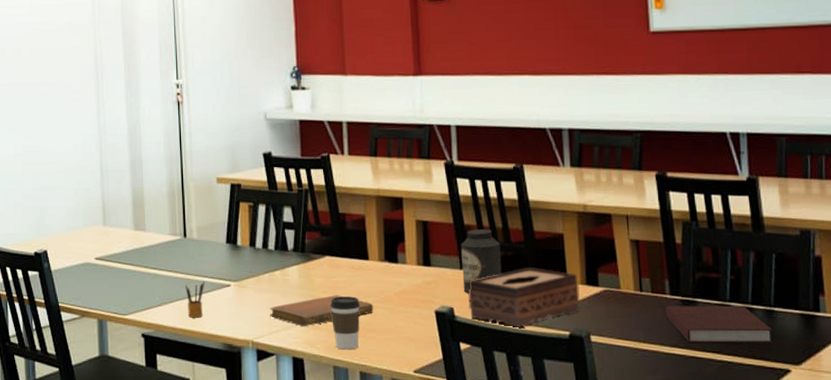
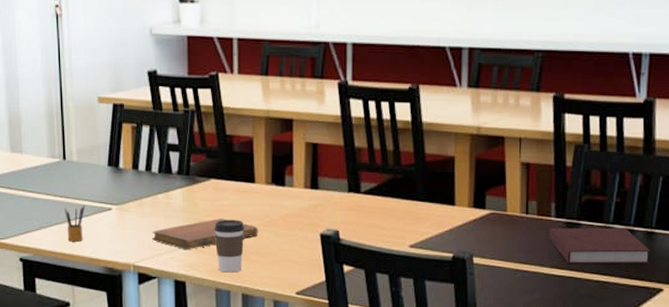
canister: present [461,229,501,294] -> none [350,152,390,217]
tissue box: present [468,268,580,327] -> none [354,191,466,250]

